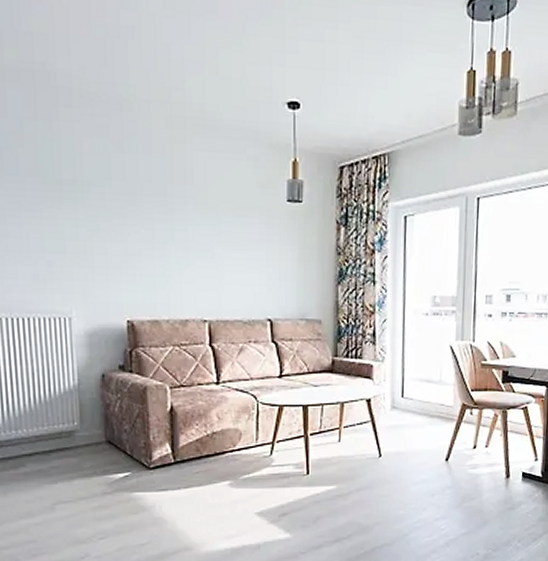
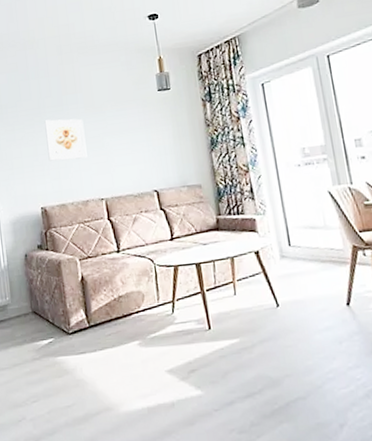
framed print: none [140,212,192,268] -> present [44,119,87,161]

